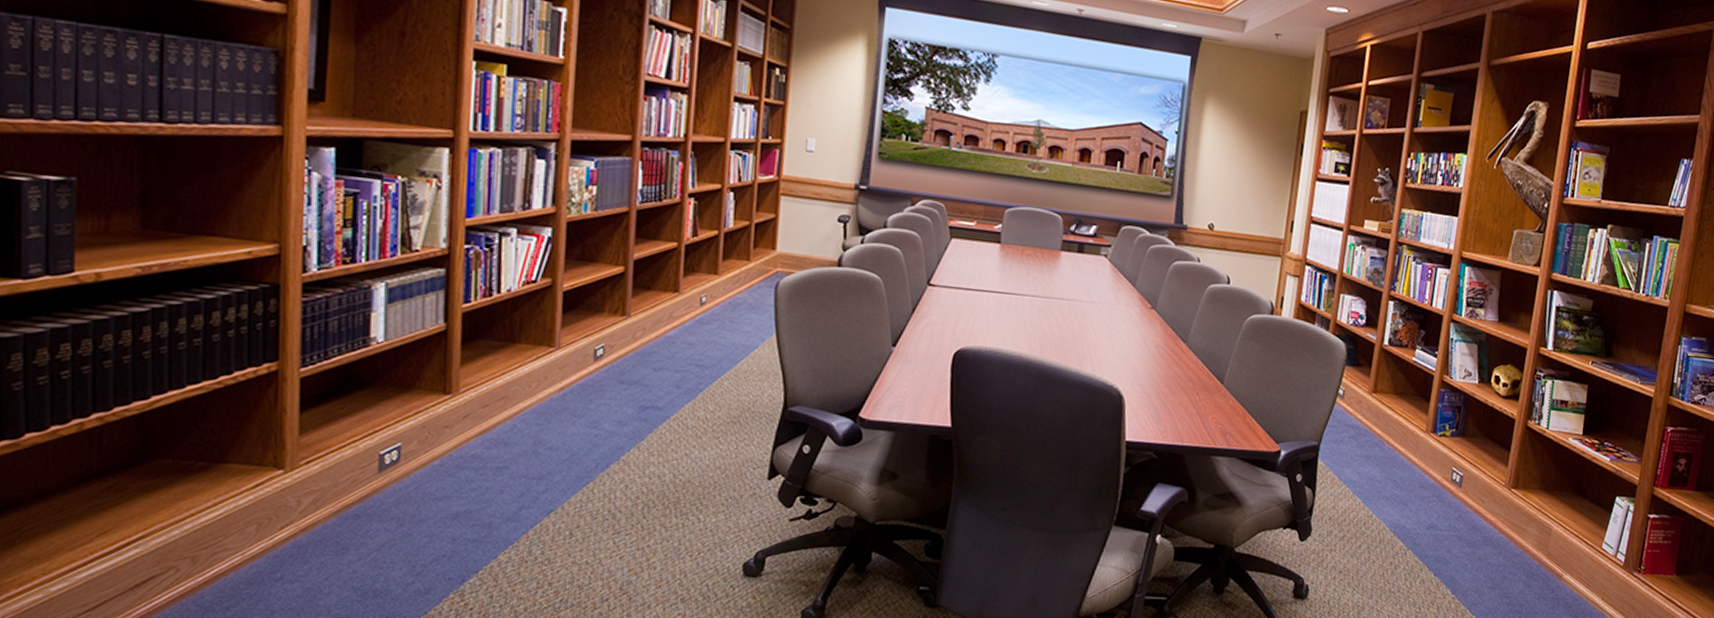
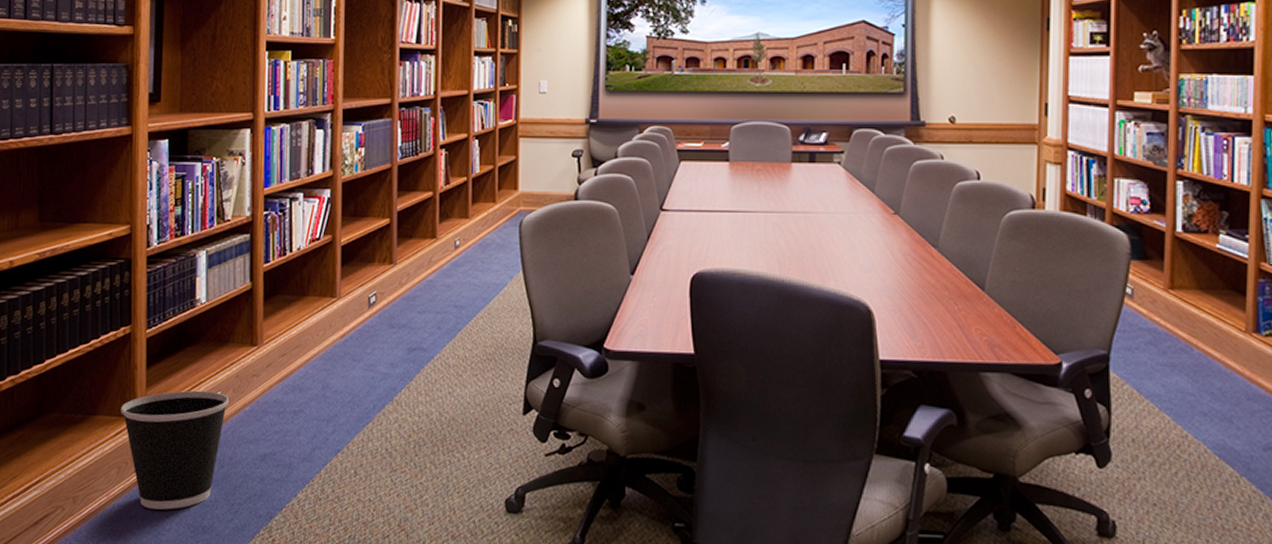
wastebasket: none [262,439,412,572] -> present [121,390,229,510]

